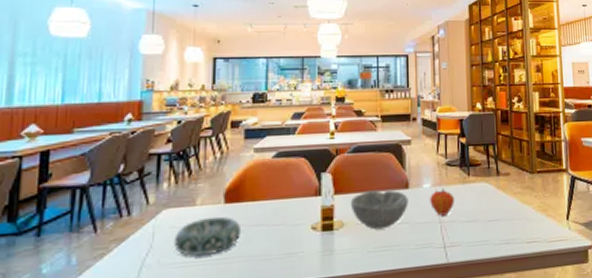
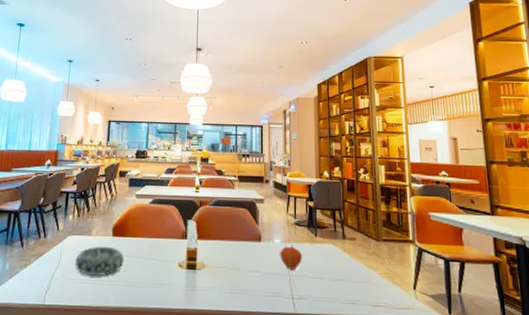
bowl: present [350,190,408,230] -> none [210,240,261,274]

